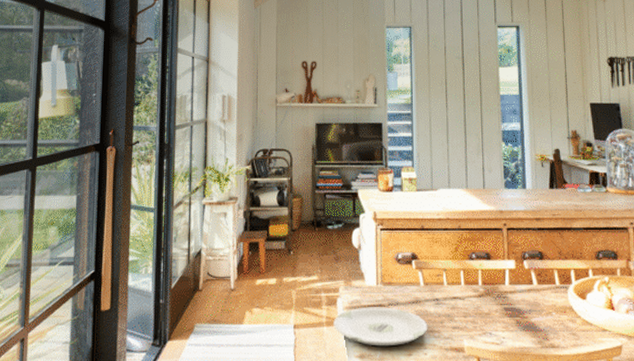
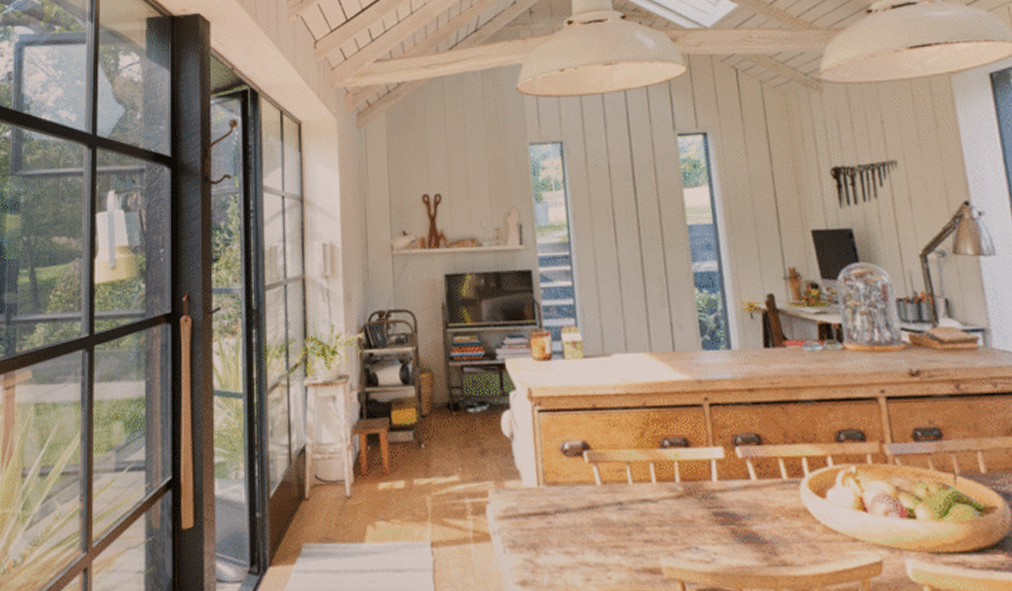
plate: present [333,307,428,347] -> none [483,515,611,569]

